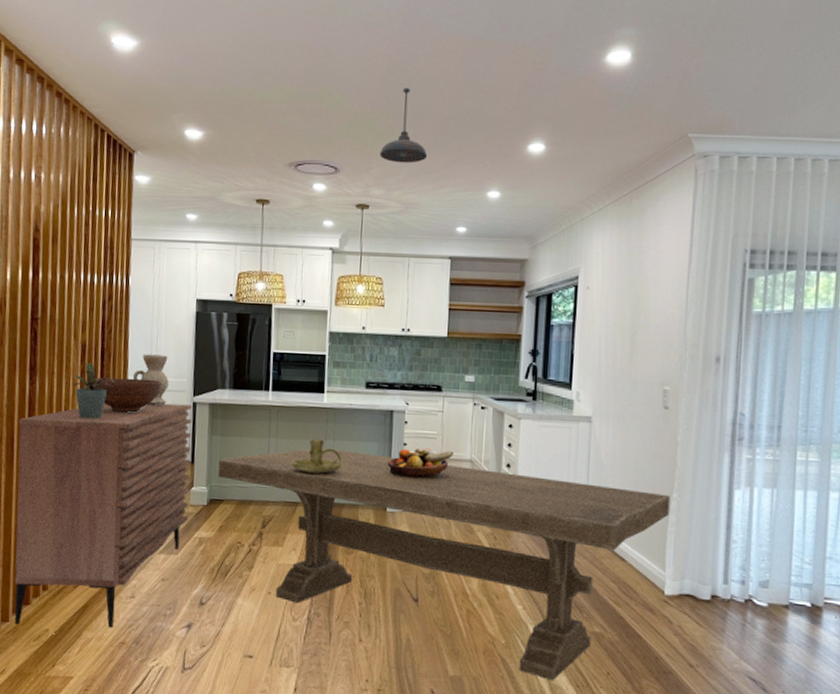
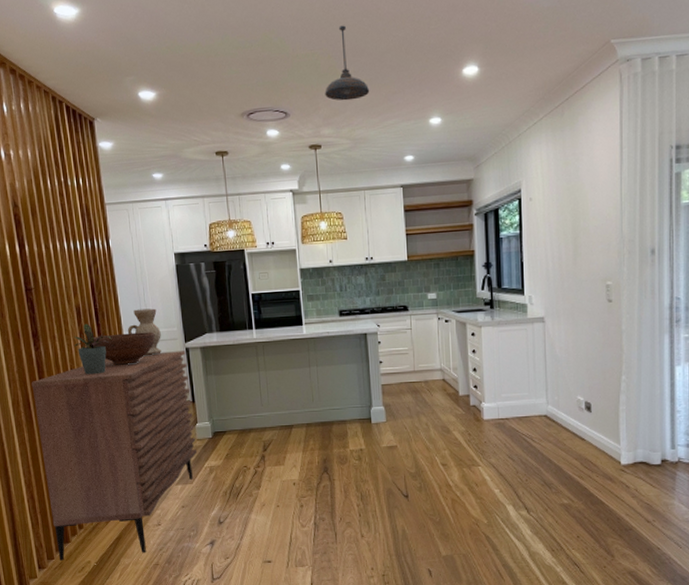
dining table: present [217,447,670,681] -> none [216,374,620,549]
candle holder: present [291,438,343,474] -> none [281,366,327,398]
fruit bowl: present [387,447,454,479] -> none [367,363,425,392]

